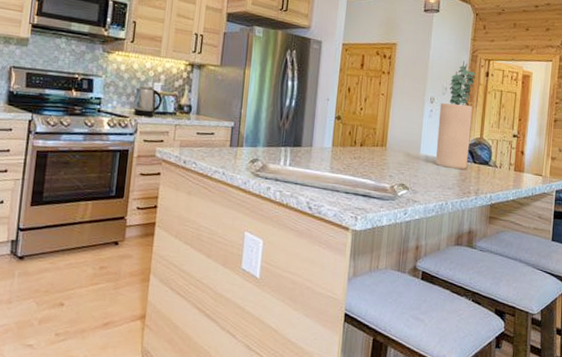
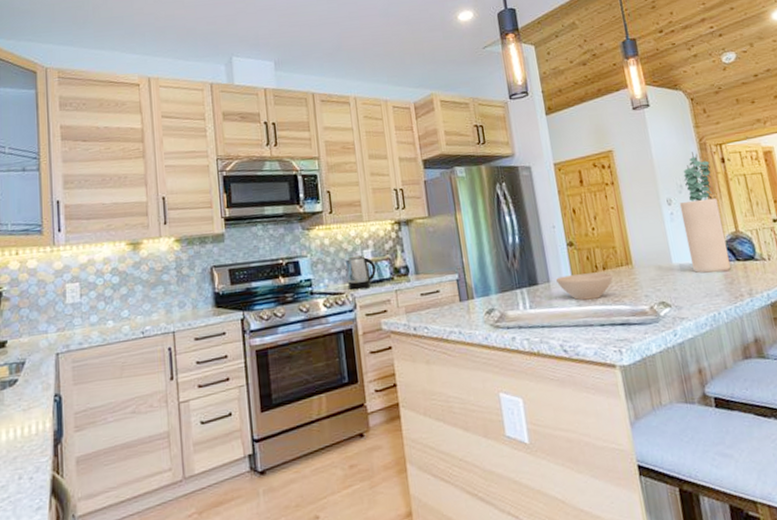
bowl: none [318,144,368,170] -> present [556,272,614,301]

